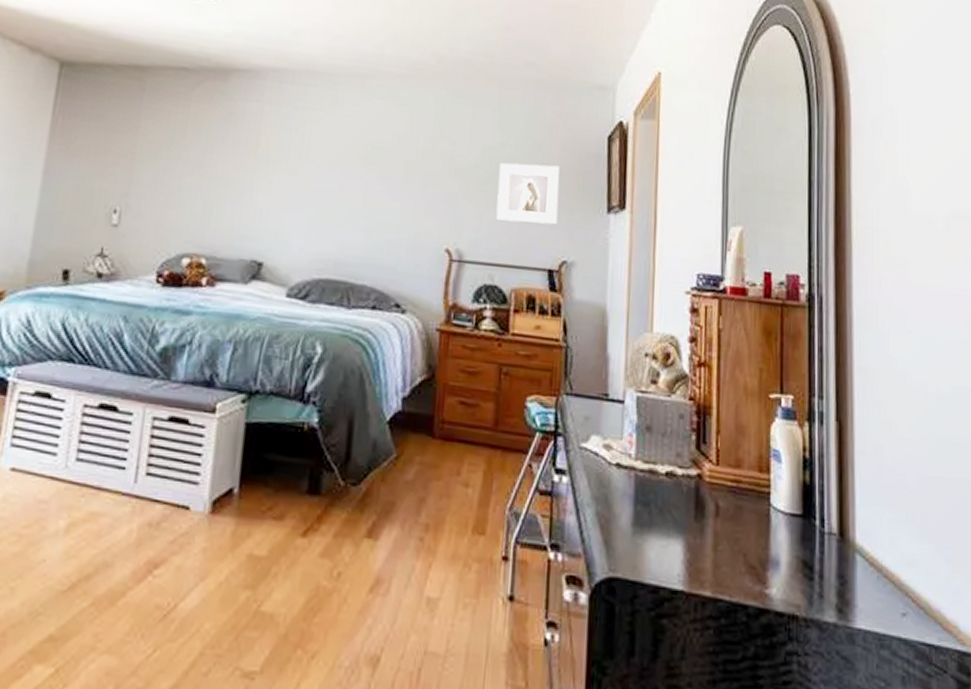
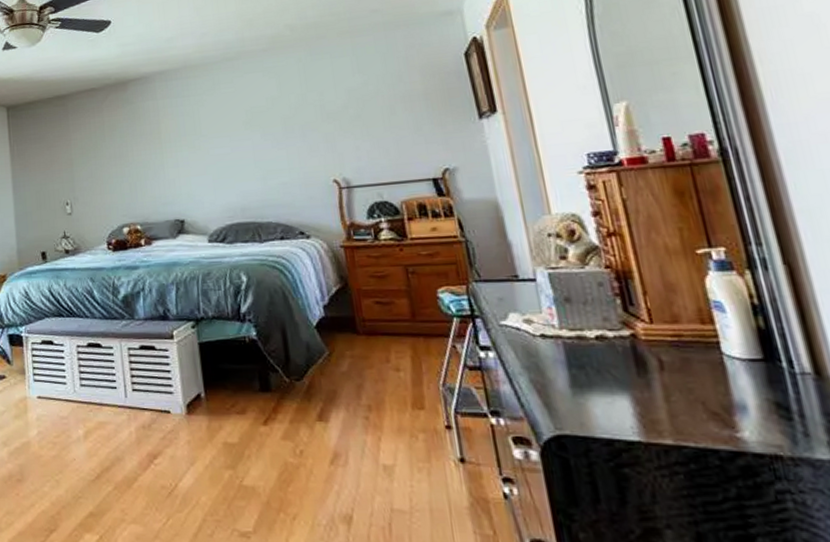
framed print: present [496,163,560,225] -> none [366,89,432,147]

